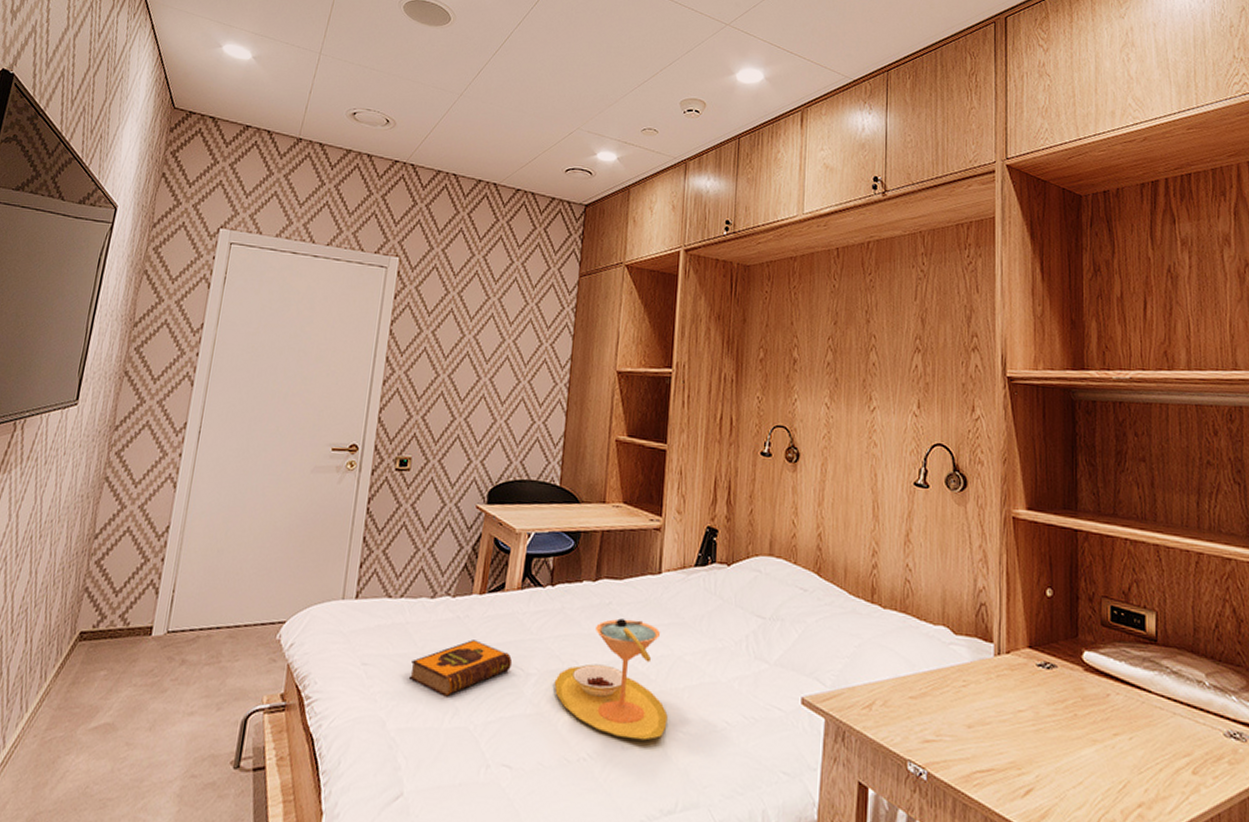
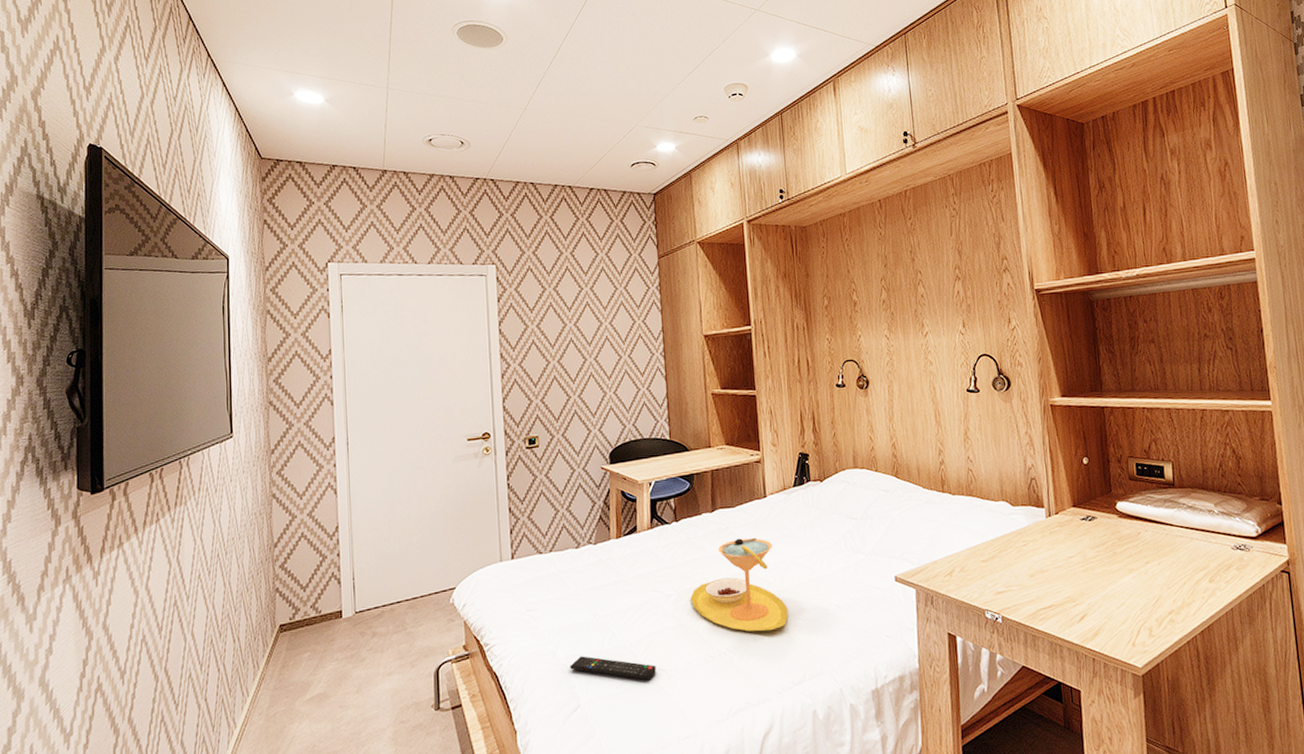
remote control: none [399,731,500,776] -> present [570,656,656,680]
hardback book: present [408,640,513,697] -> none [568,576,654,625]

